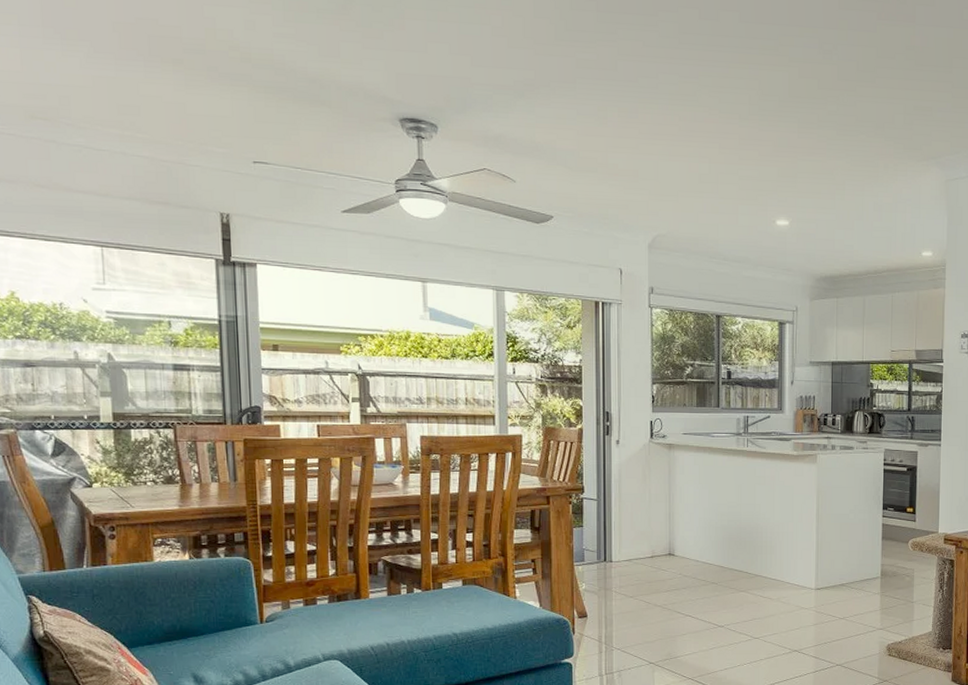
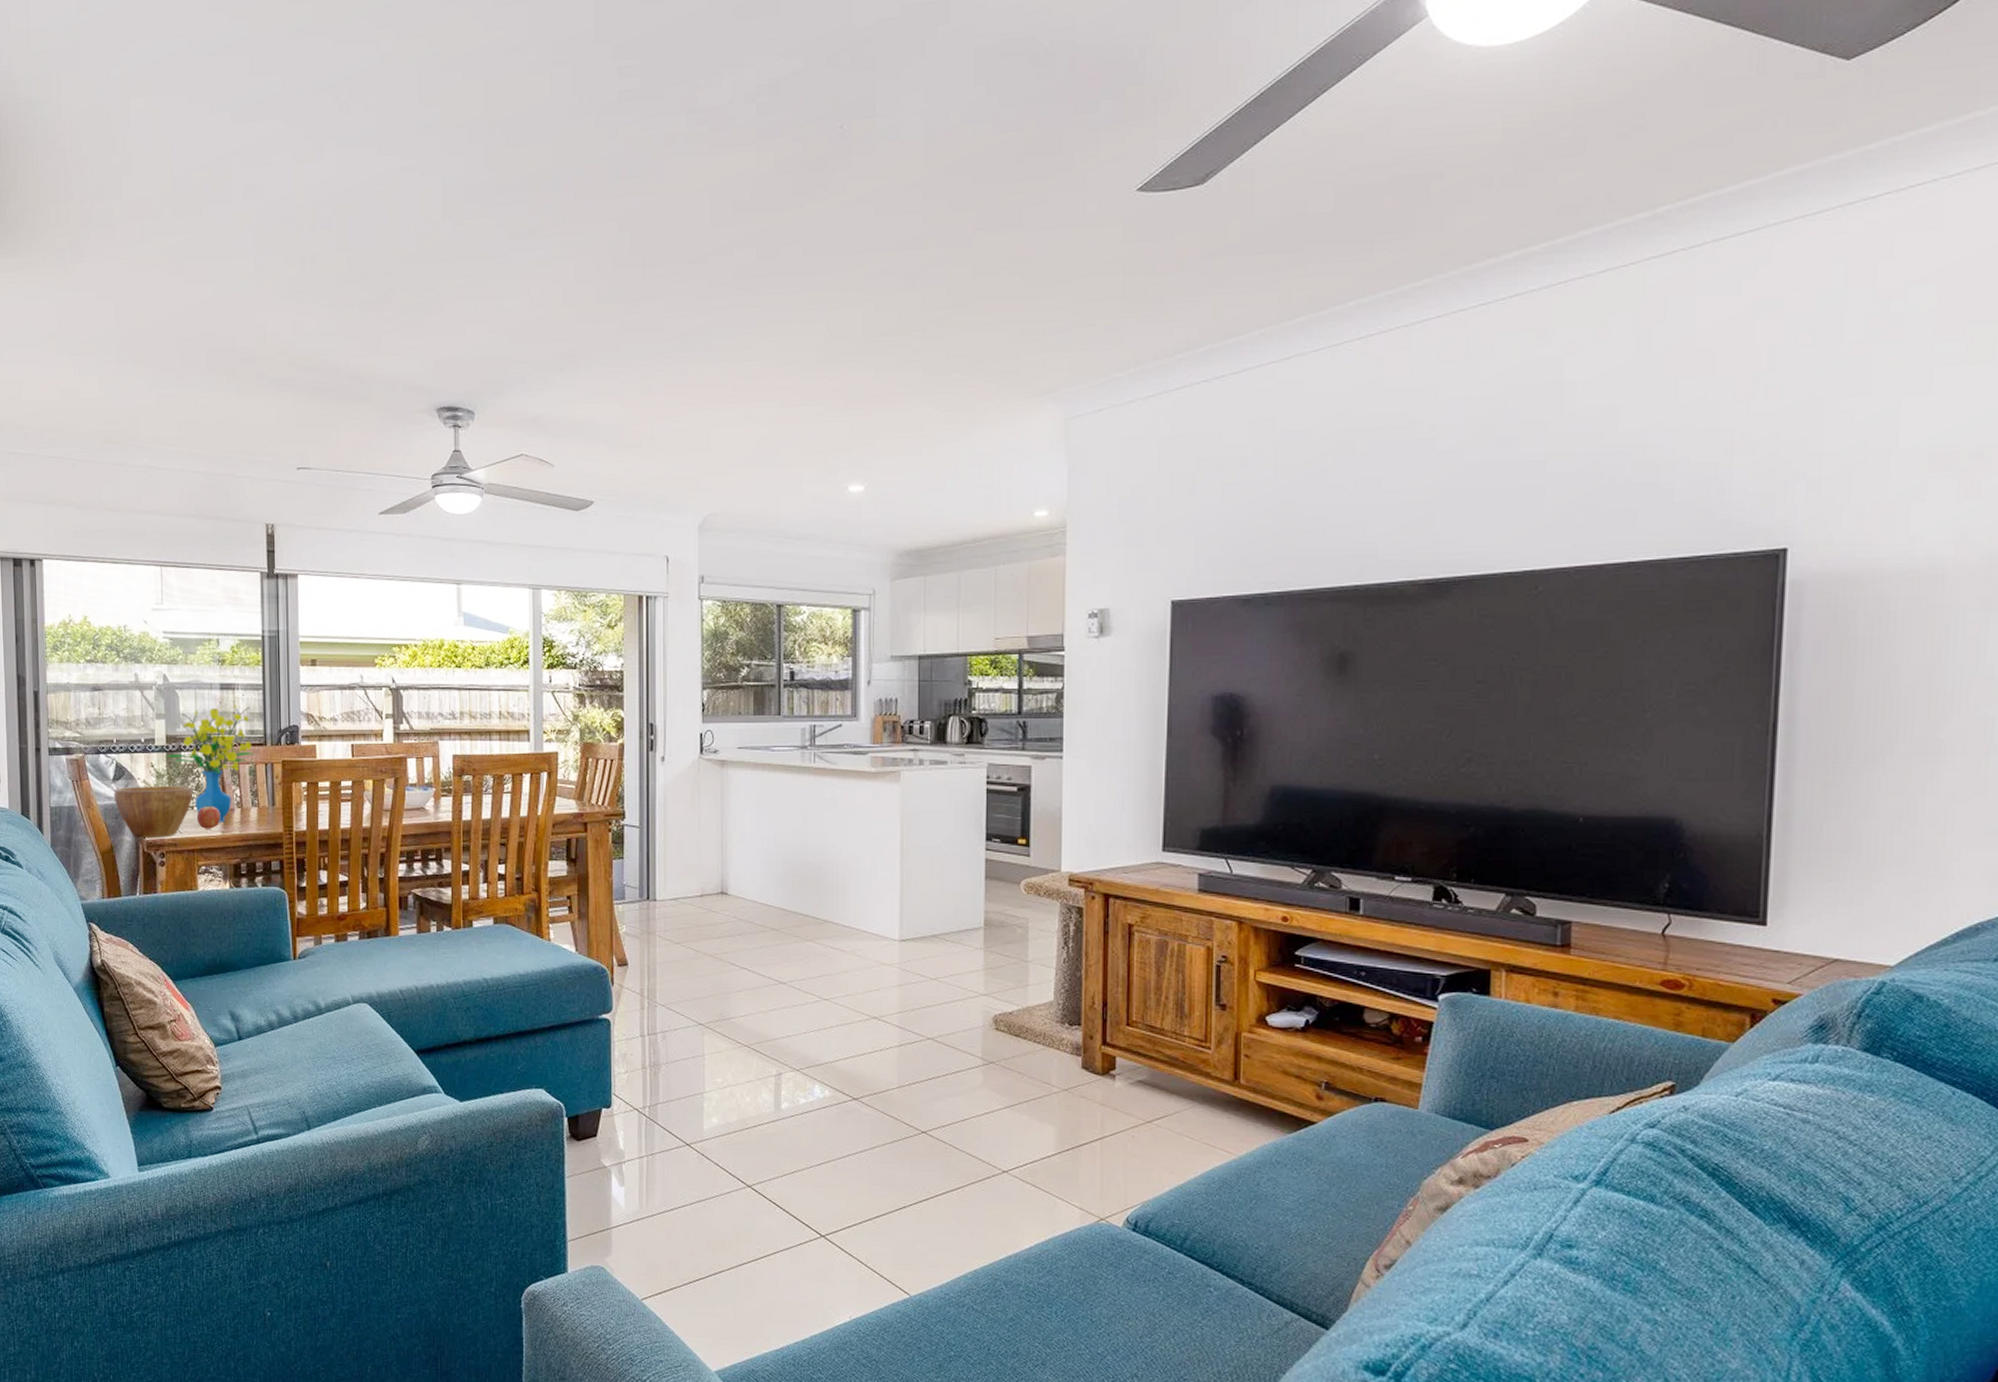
bowl: none [53,461,146,513] -> present [114,785,193,839]
bouquet: none [113,385,213,497] -> present [166,704,254,823]
fruit: none [150,482,178,503] -> present [196,807,221,829]

